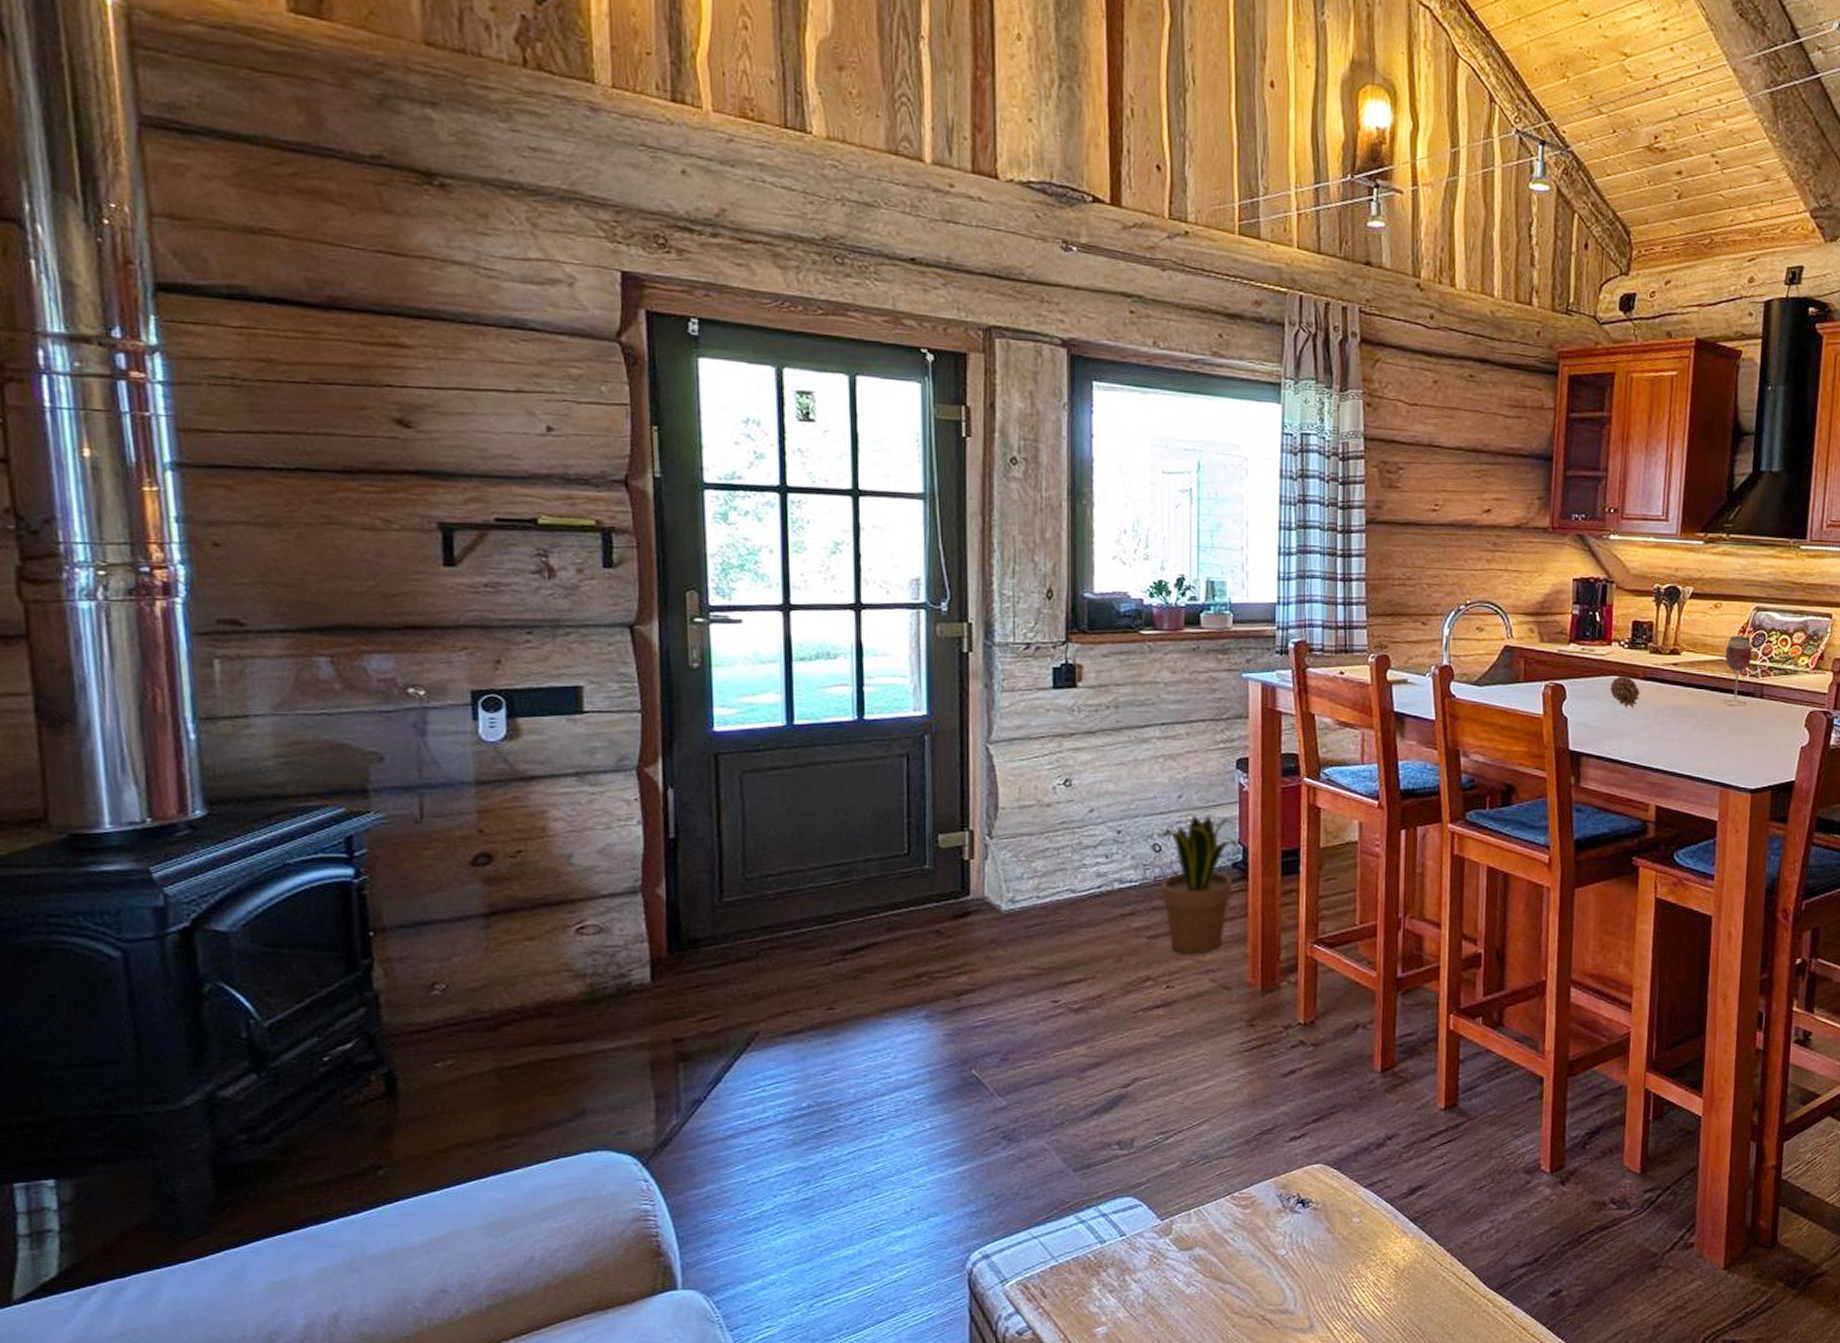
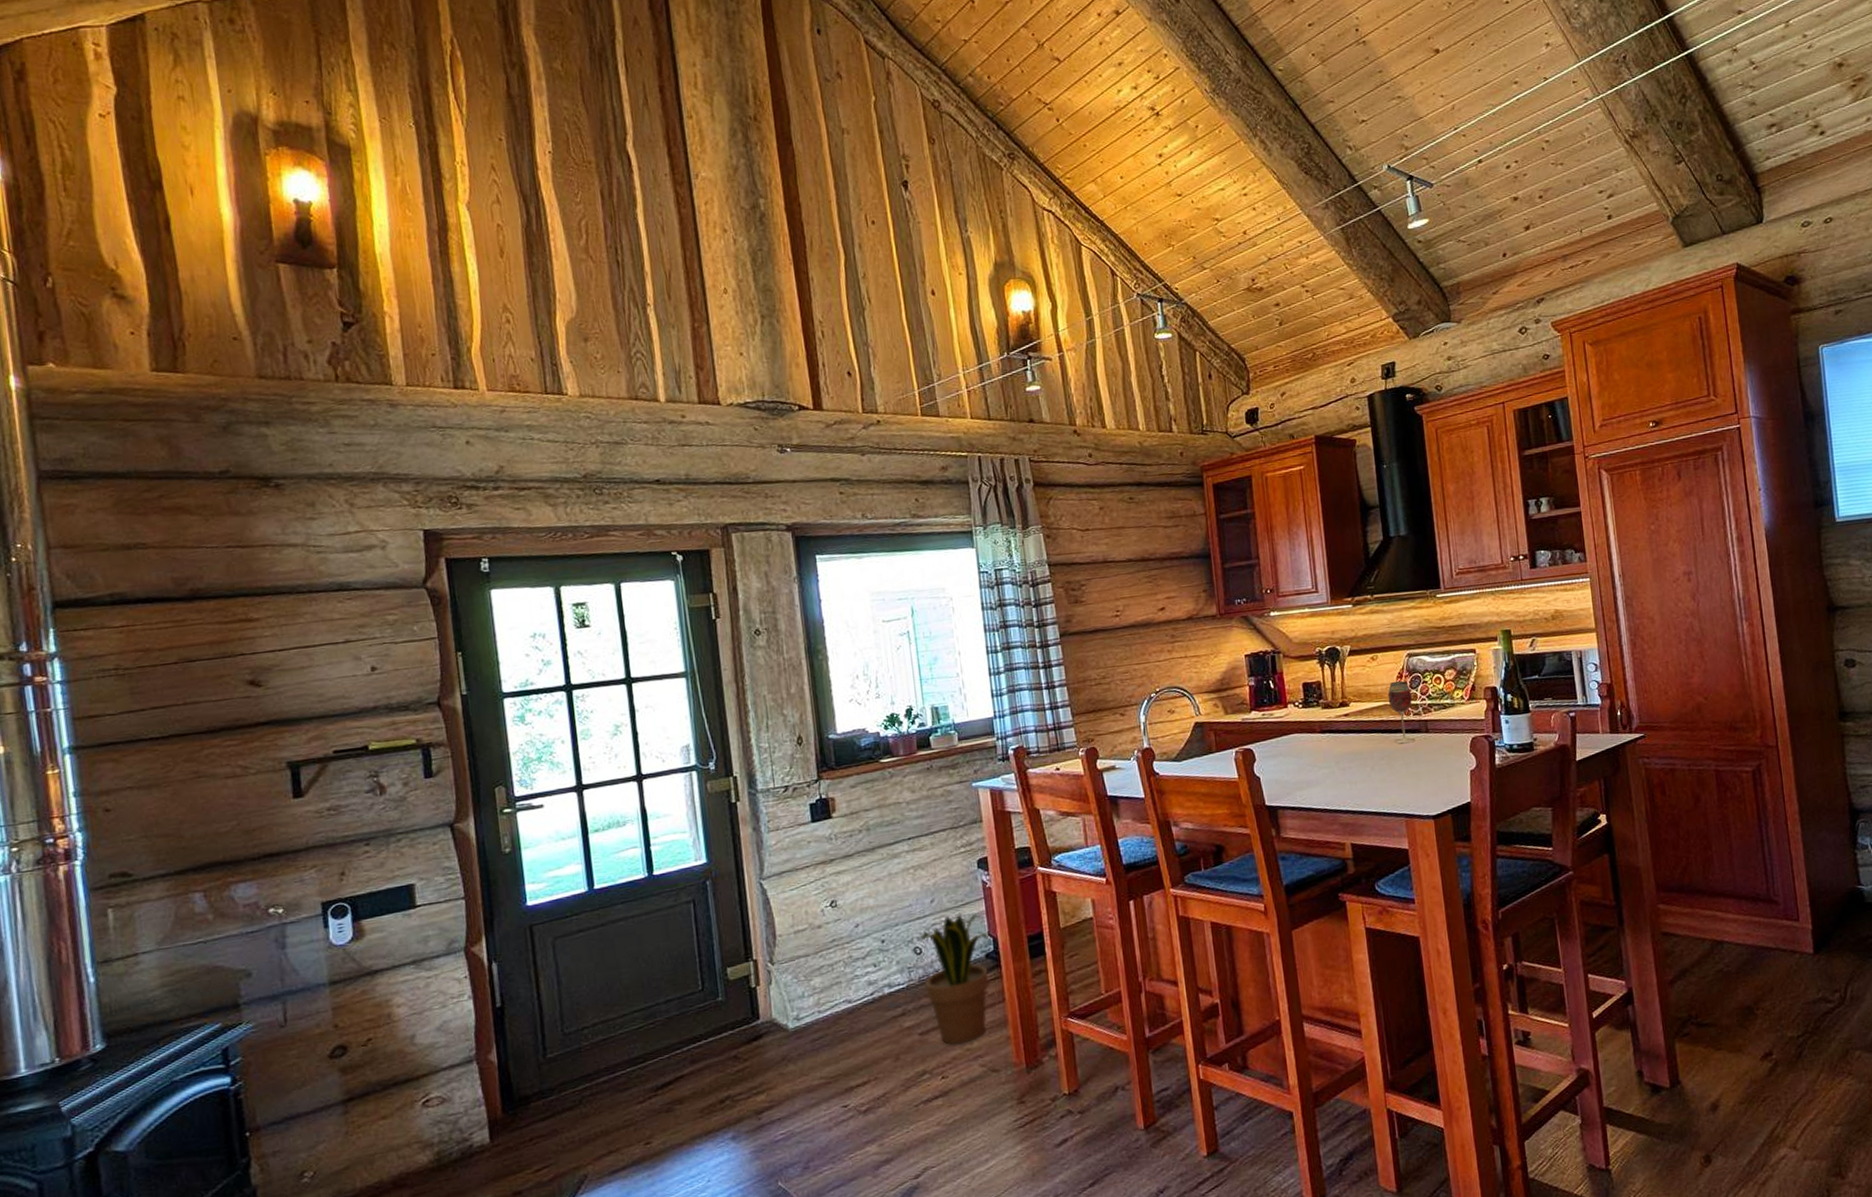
fruit: present [1610,676,1640,707] -> none [1292,732,1320,759]

